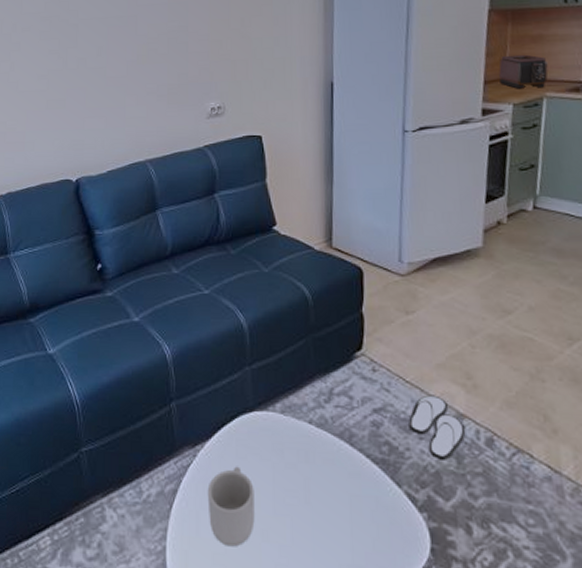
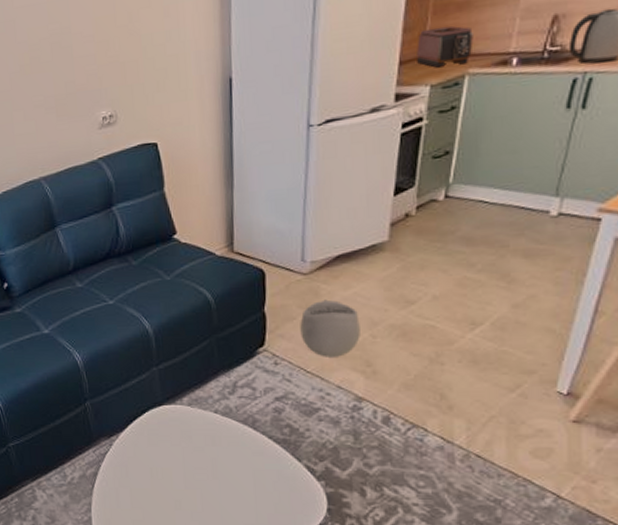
mug: present [207,466,255,547] -> none [124,451,168,515]
ball: none [398,303,459,367] -> present [300,299,360,357]
slippers: present [408,395,465,460] -> none [309,382,362,437]

